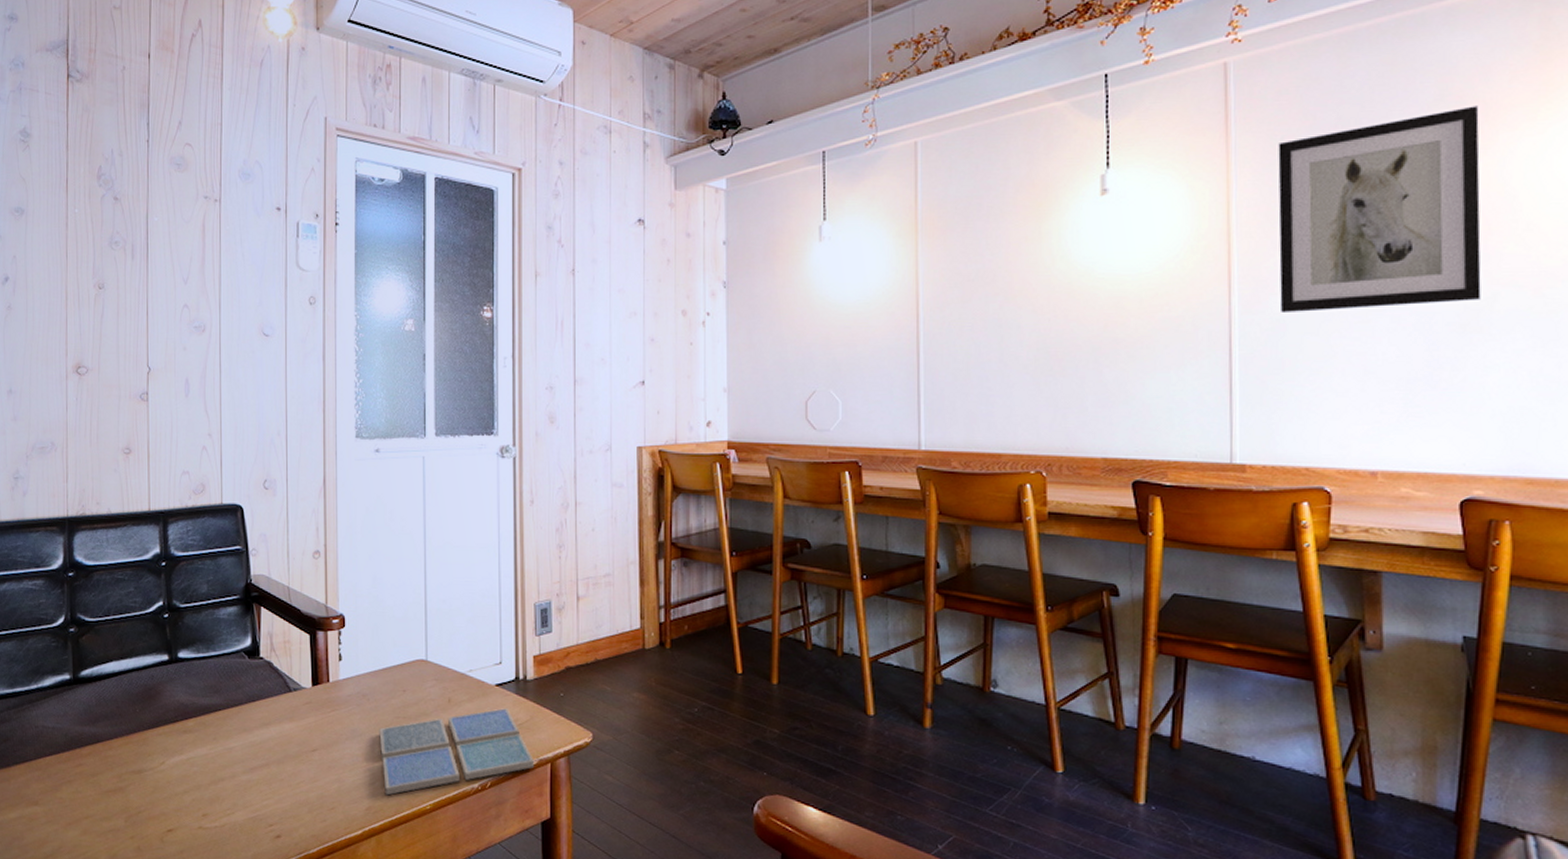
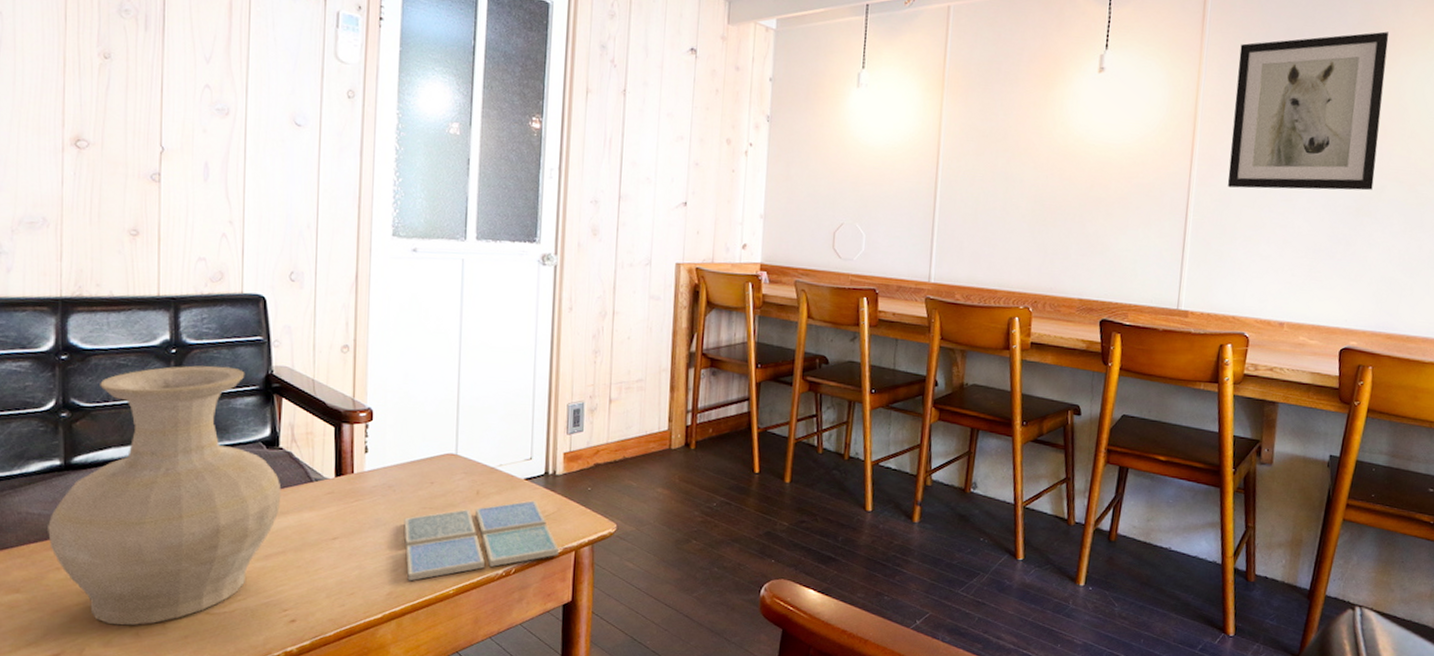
vase: none [60,576,263,840] -> present [48,365,282,626]

